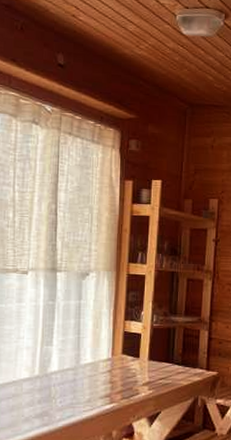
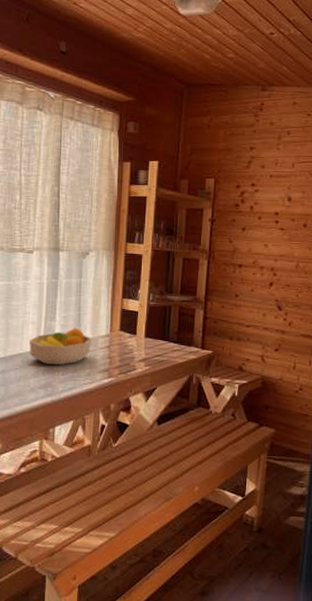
fruit bowl: none [23,351,93,392] -> present [29,327,93,365]

